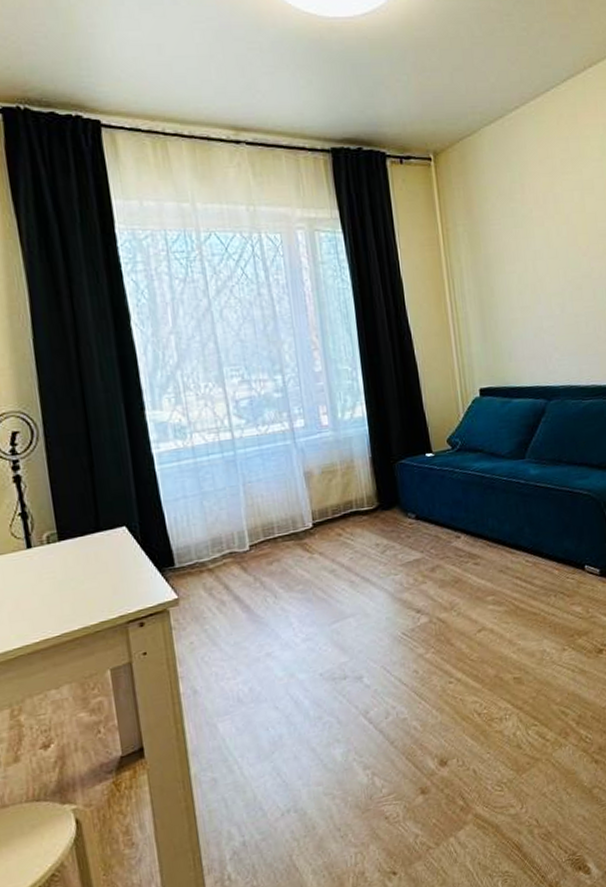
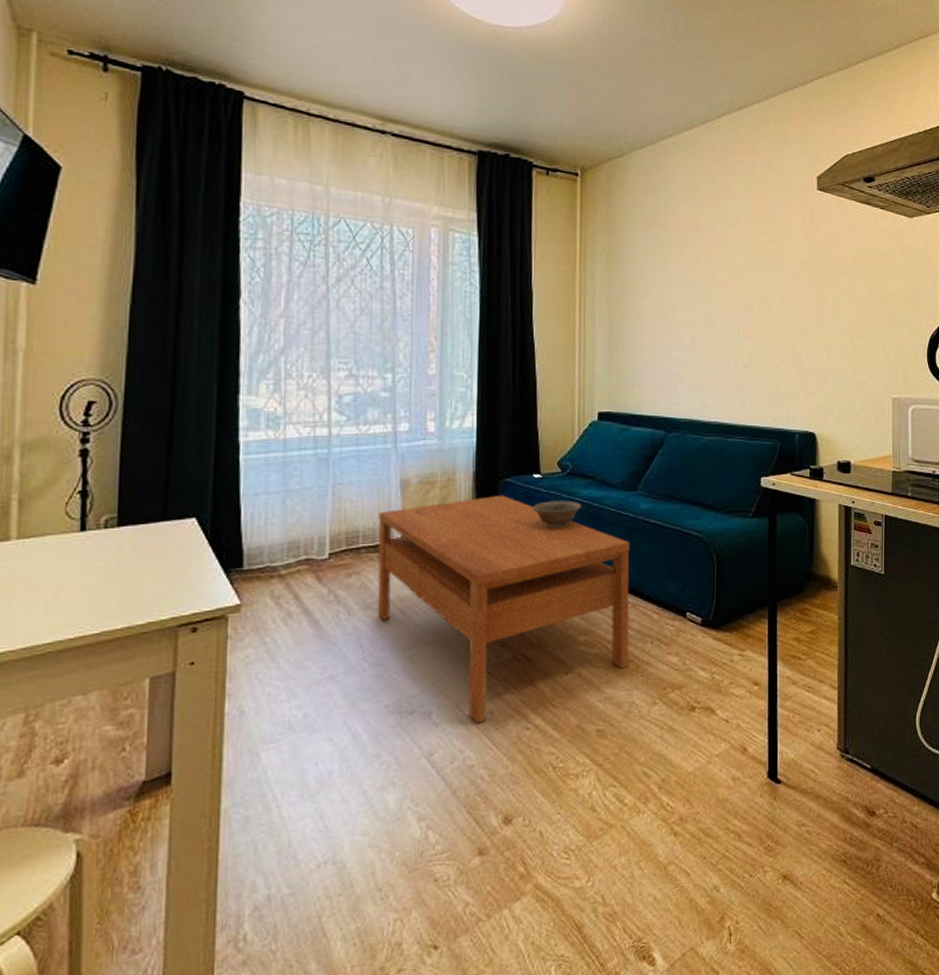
coffee table: none [288,475,537,682] -> present [377,494,630,724]
decorative bowl: none [429,474,476,502] -> present [532,500,582,529]

